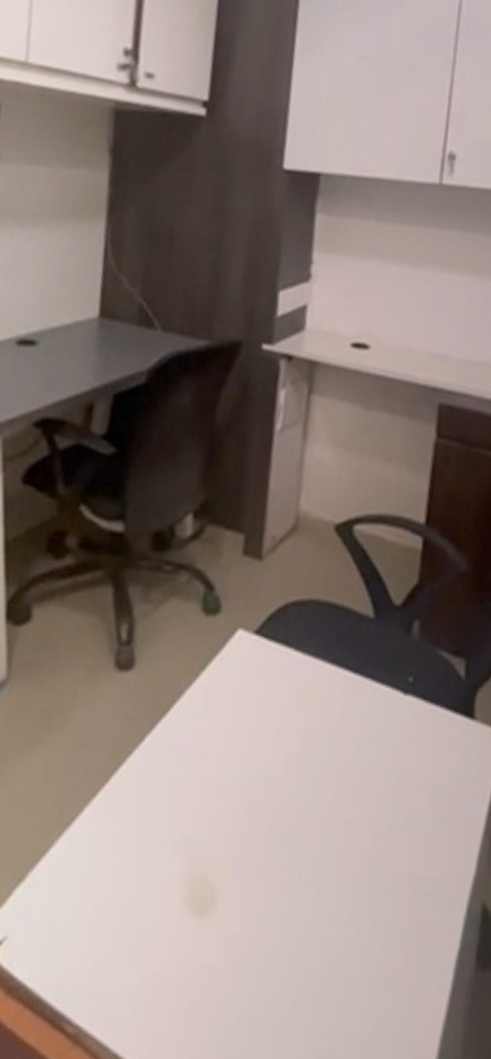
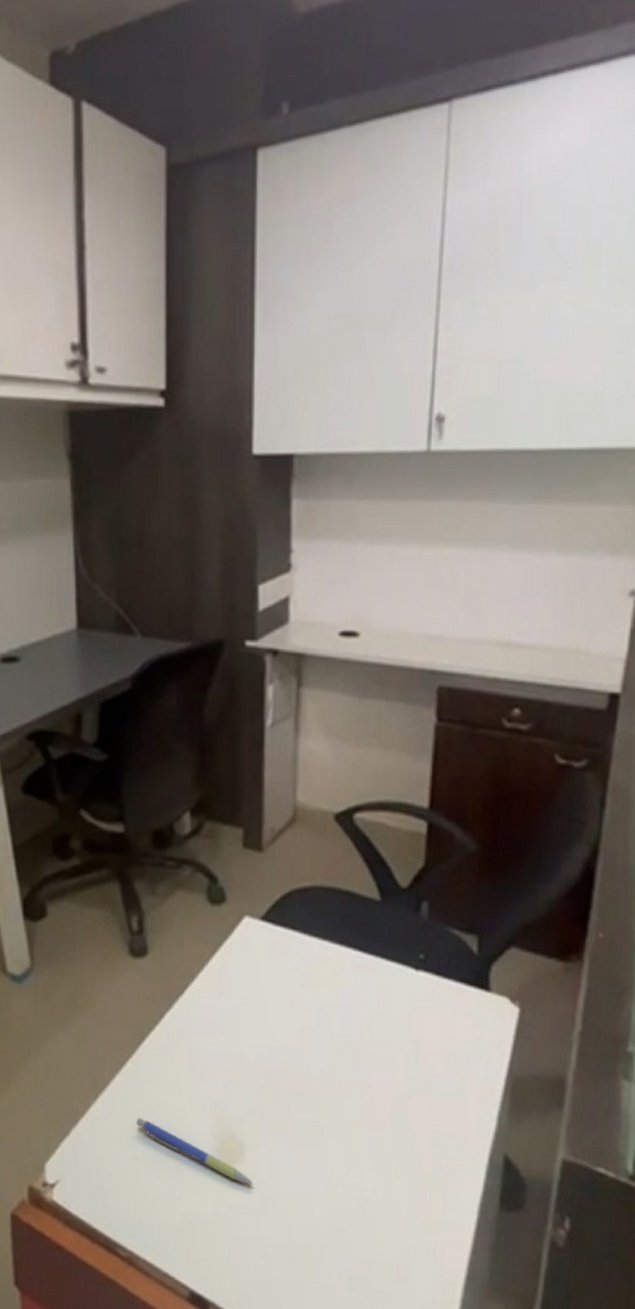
pen: none [101,858,223,941] -> present [136,1117,254,1185]

